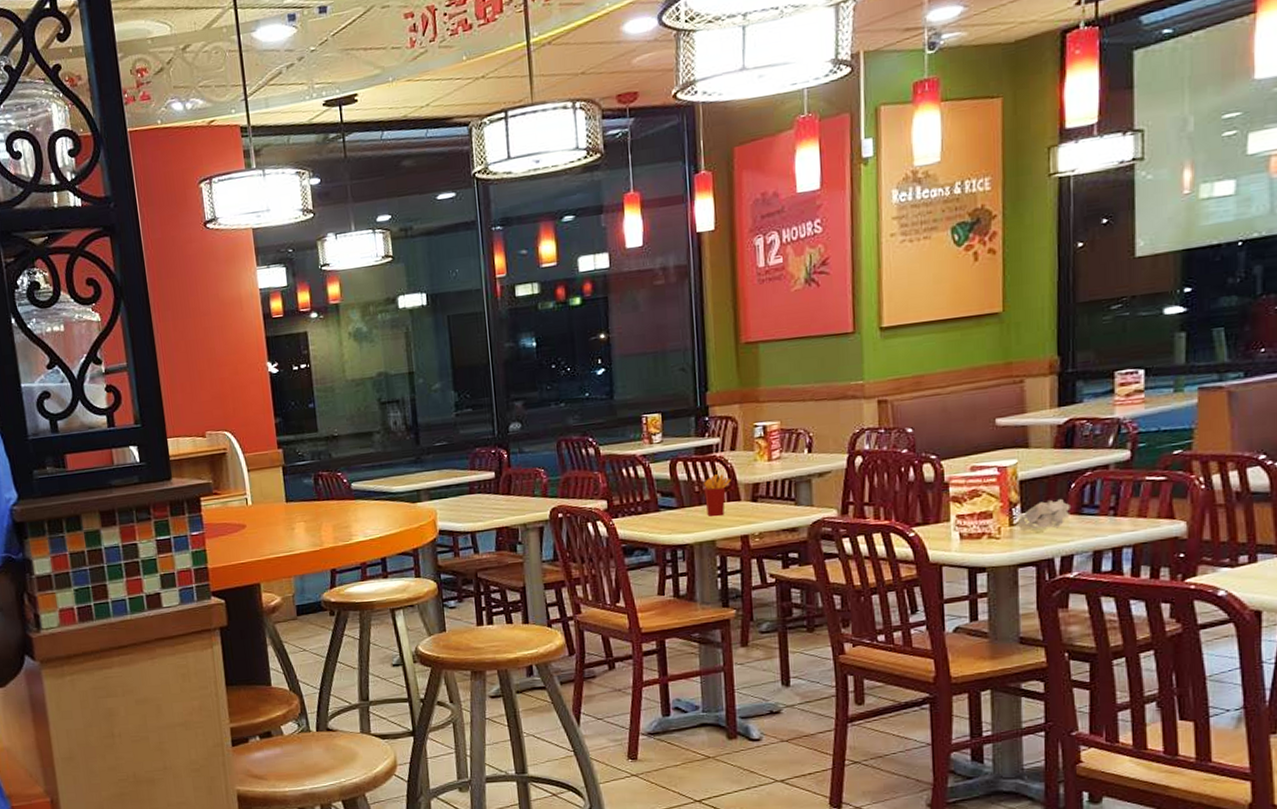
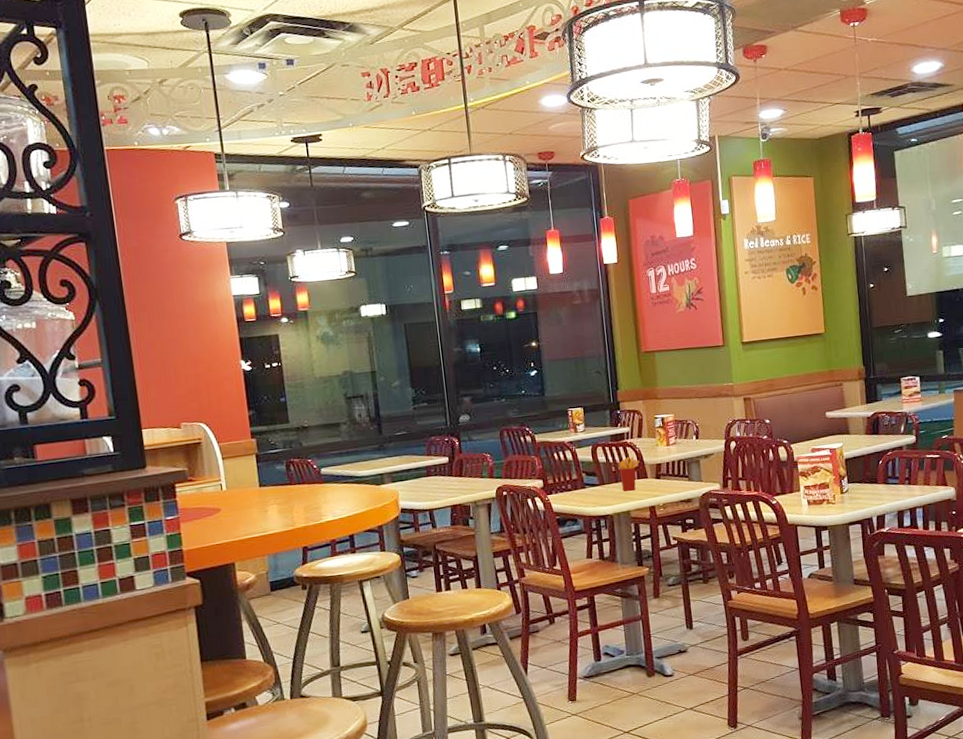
crumpled paper: present [1015,498,1072,533] -> none [844,472,881,499]

